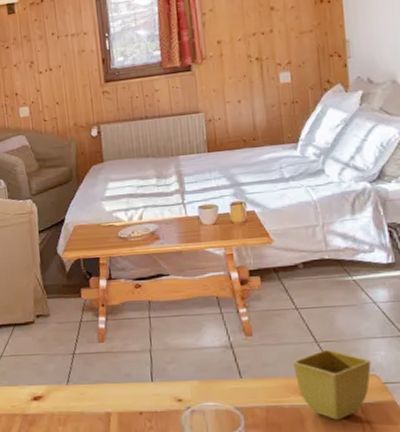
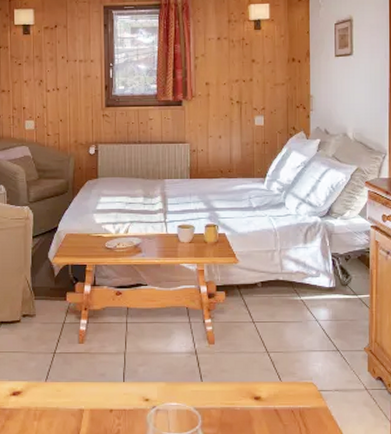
flower pot: present [293,349,371,420] -> none [247,359,310,421]

